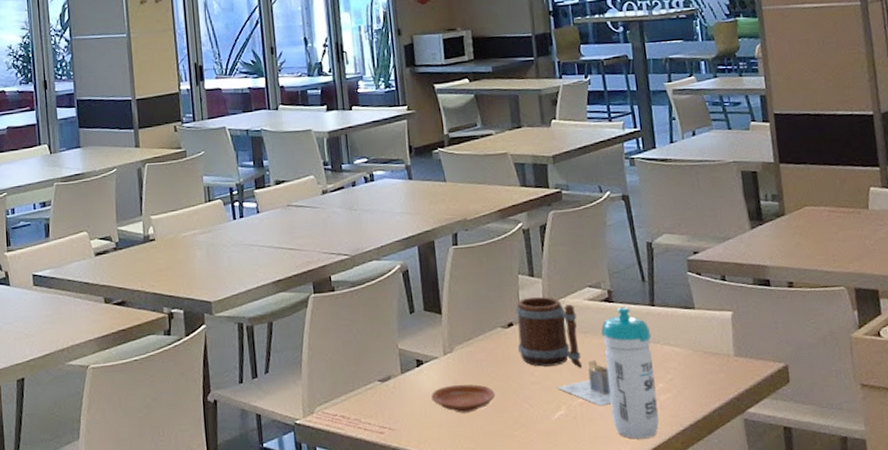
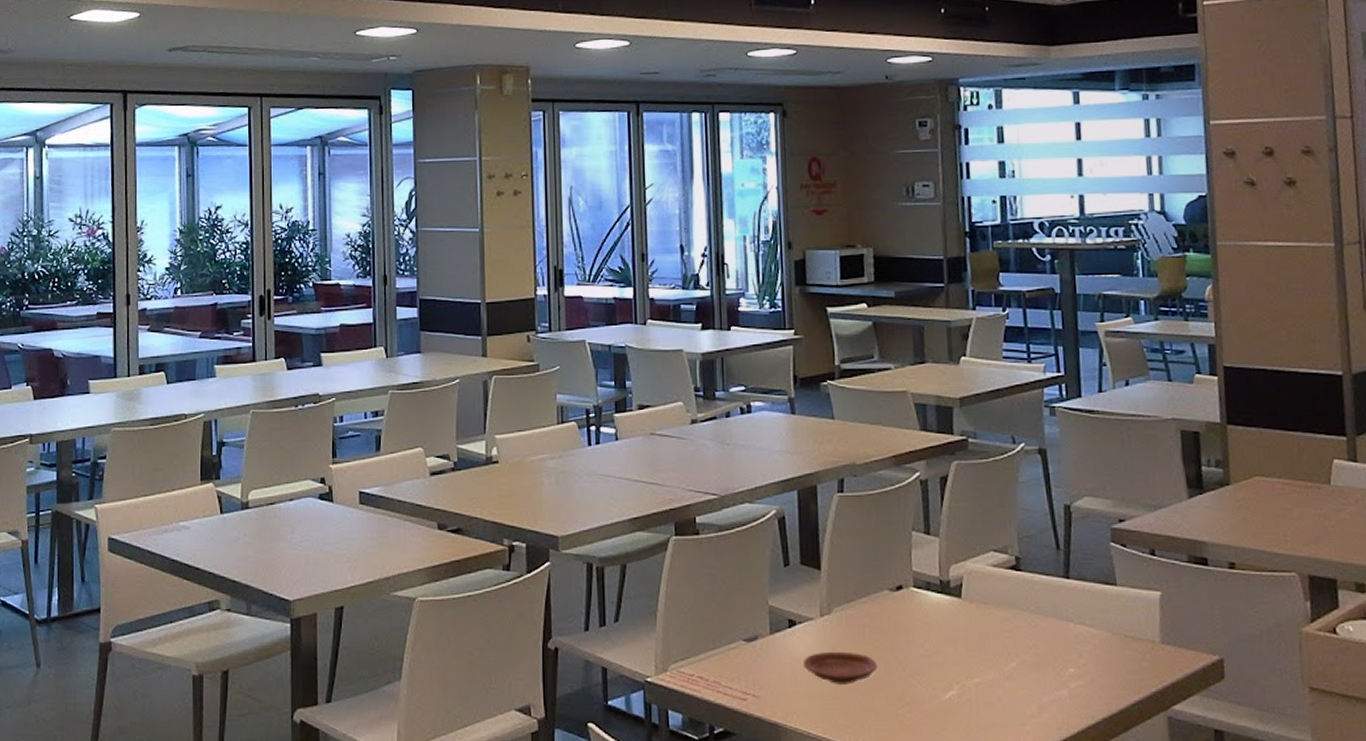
mug: present [515,296,583,368] -> none [906,557,981,643]
napkin holder: present [557,360,612,407] -> none [949,636,1013,689]
water bottle: present [601,307,660,439] -> none [1005,577,1068,730]

